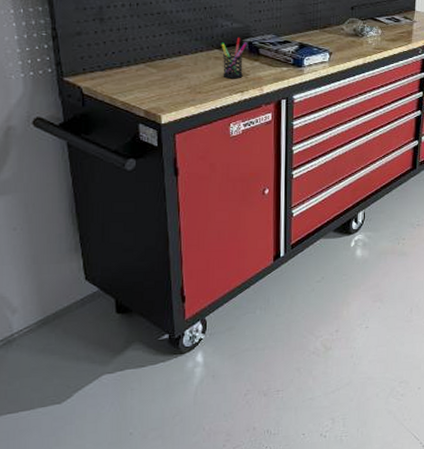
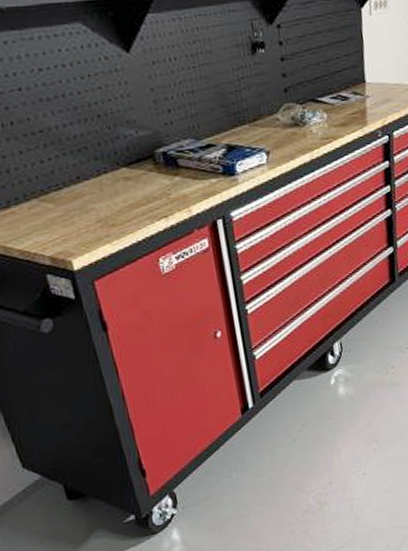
pen holder: present [221,37,247,79] -> none [128,148,163,203]

